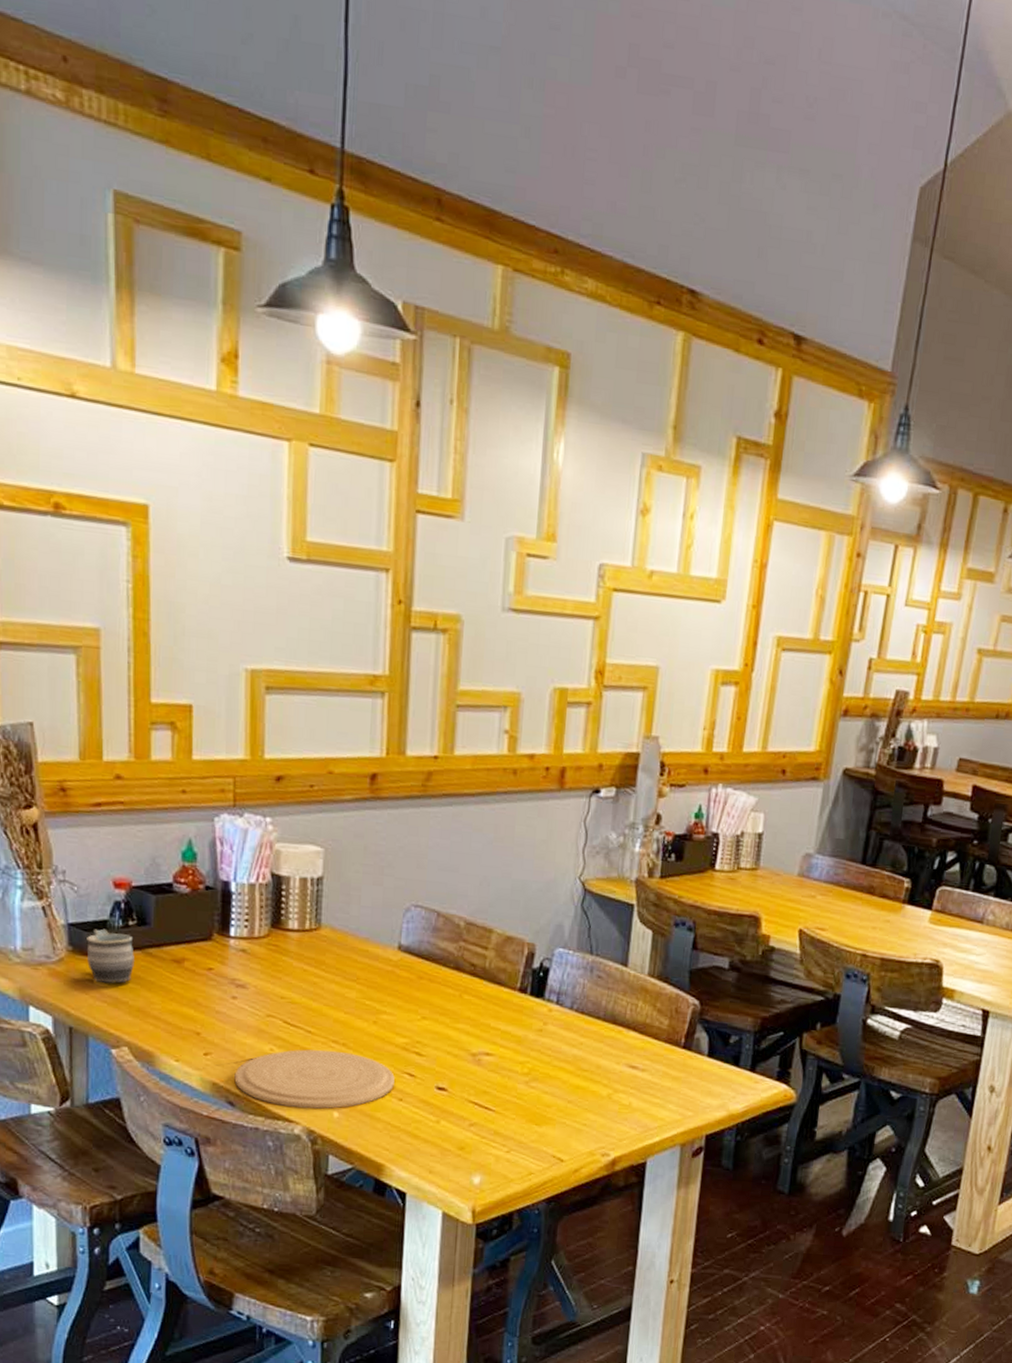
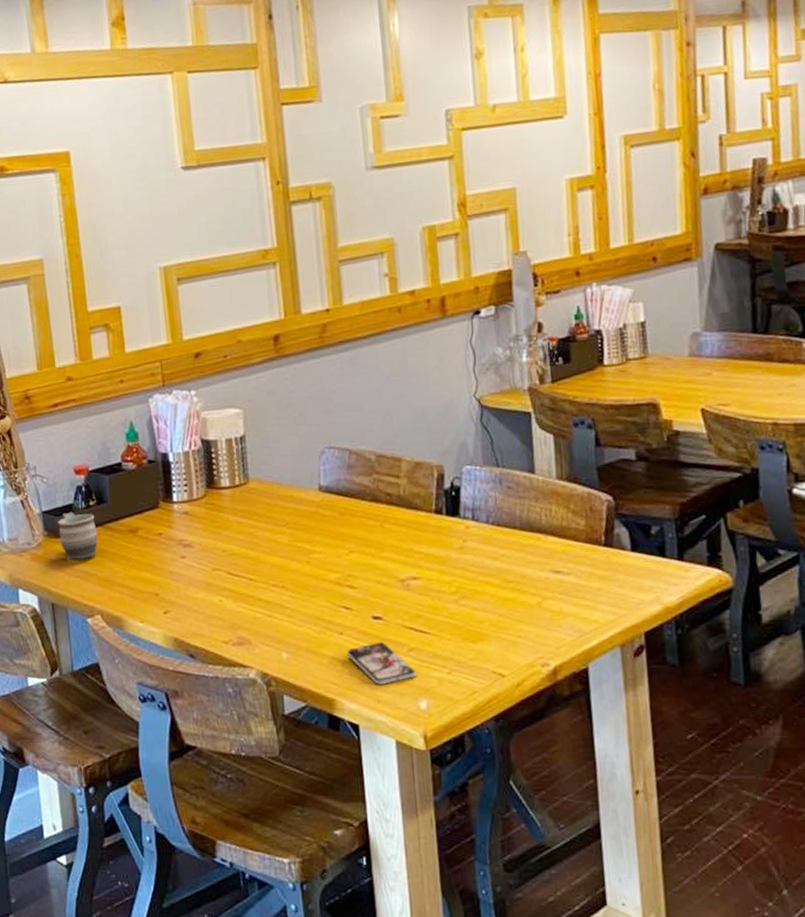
plate: present [234,1049,395,1109] -> none [192,594,333,653]
smartphone: none [404,1113,475,1156] -> present [346,641,417,685]

